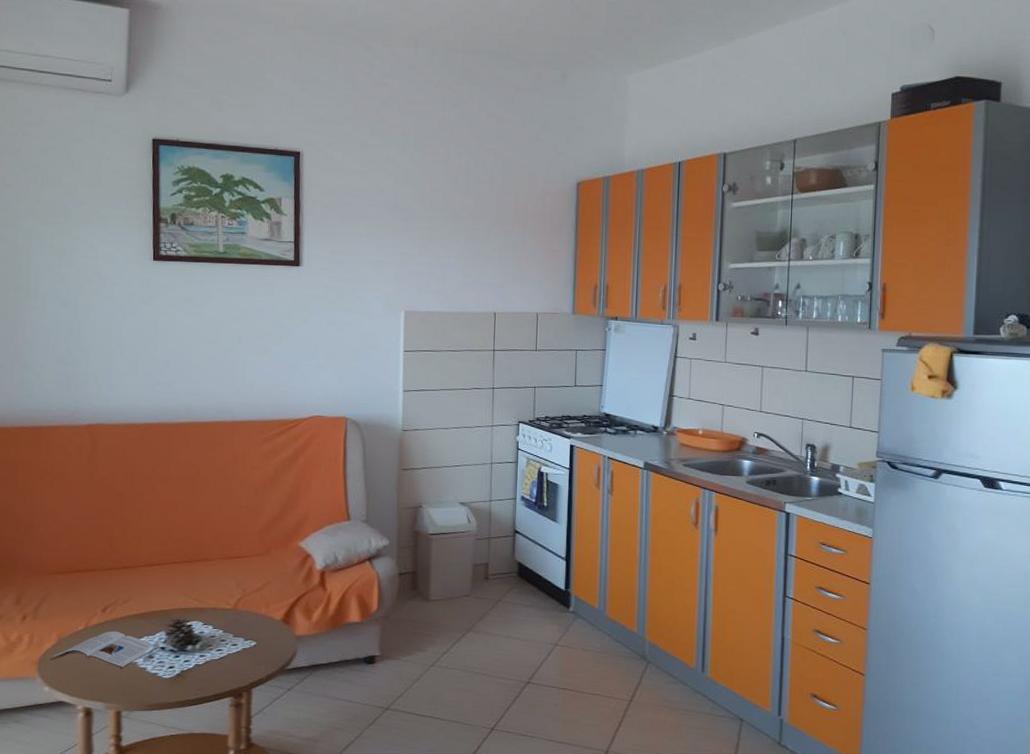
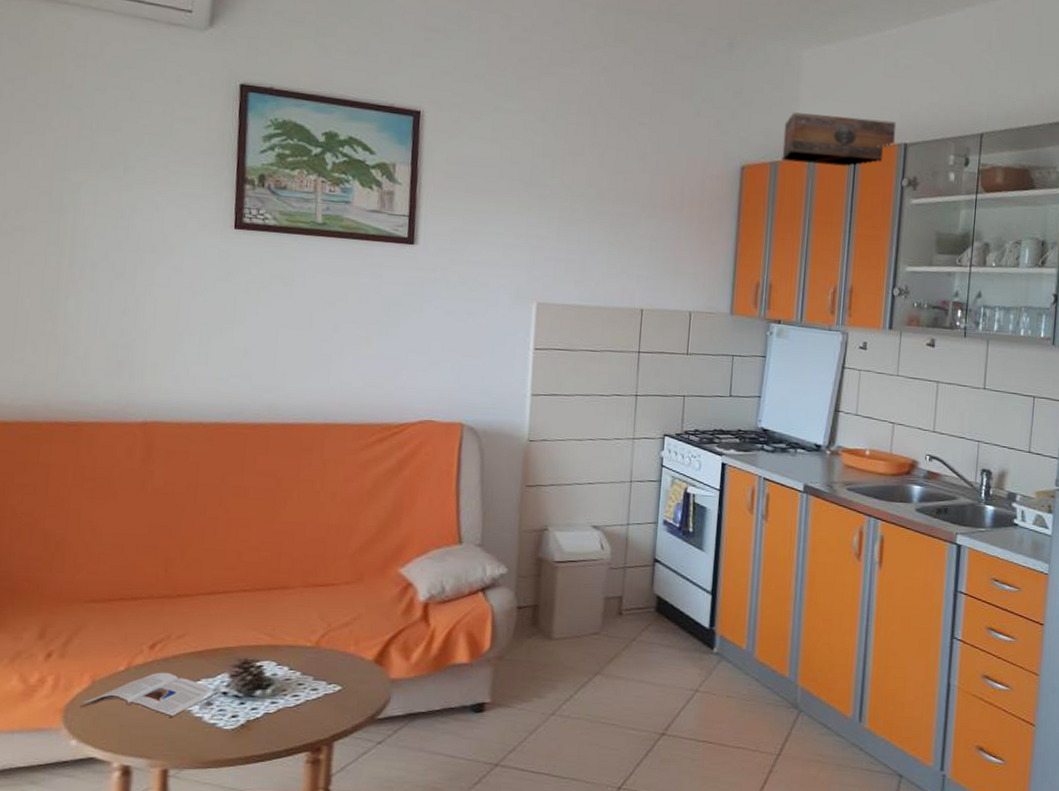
decorative box: none [613,131,716,177] -> present [781,112,897,167]

